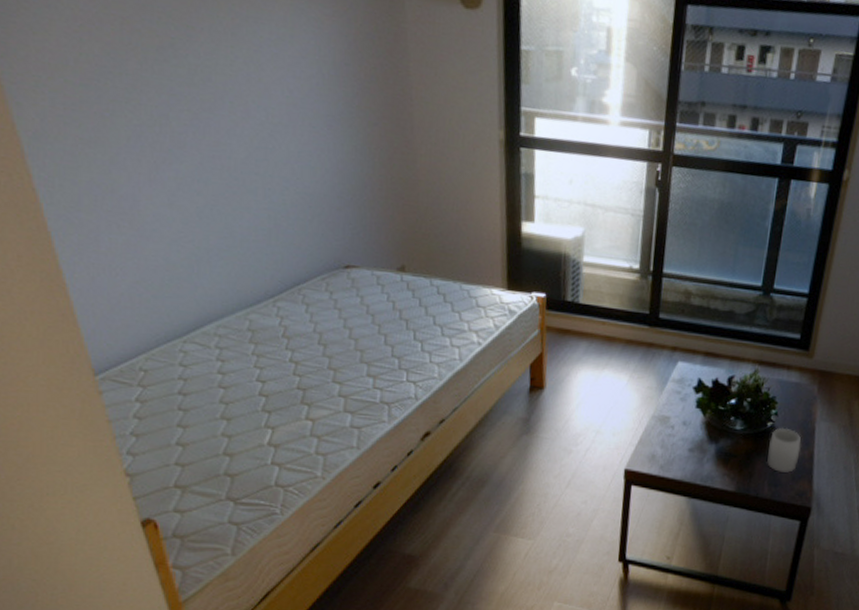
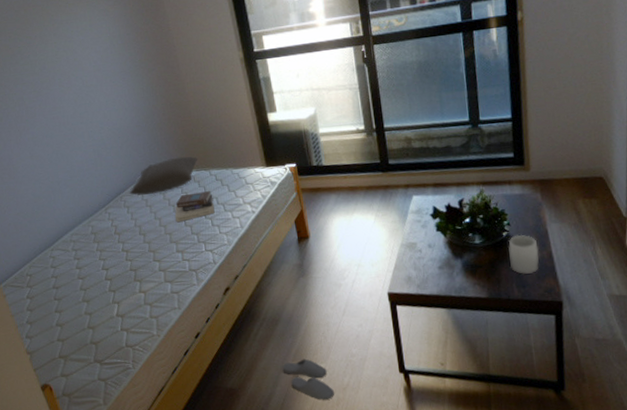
pillow: none [312,252,417,295] -> present [129,156,198,196]
books: none [372,303,430,339] -> present [174,191,215,223]
slippers: none [479,531,538,582] -> present [282,358,334,400]

